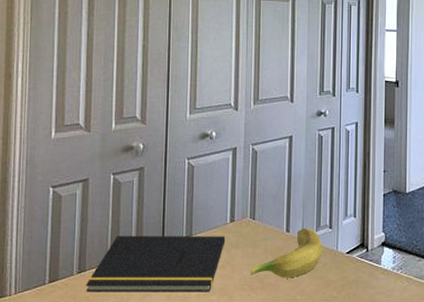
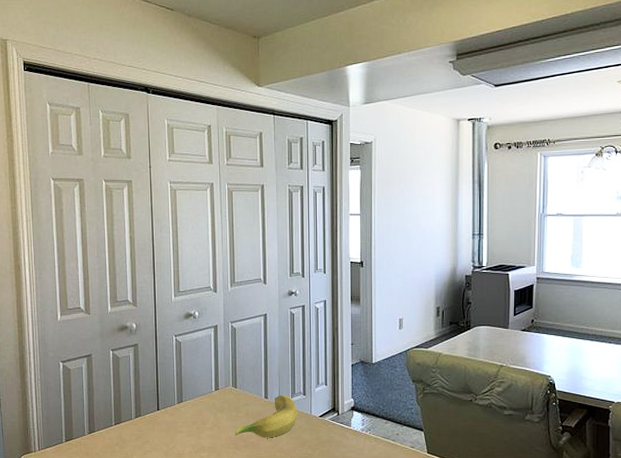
notepad: present [86,235,226,292] -> none [96,402,212,450]

